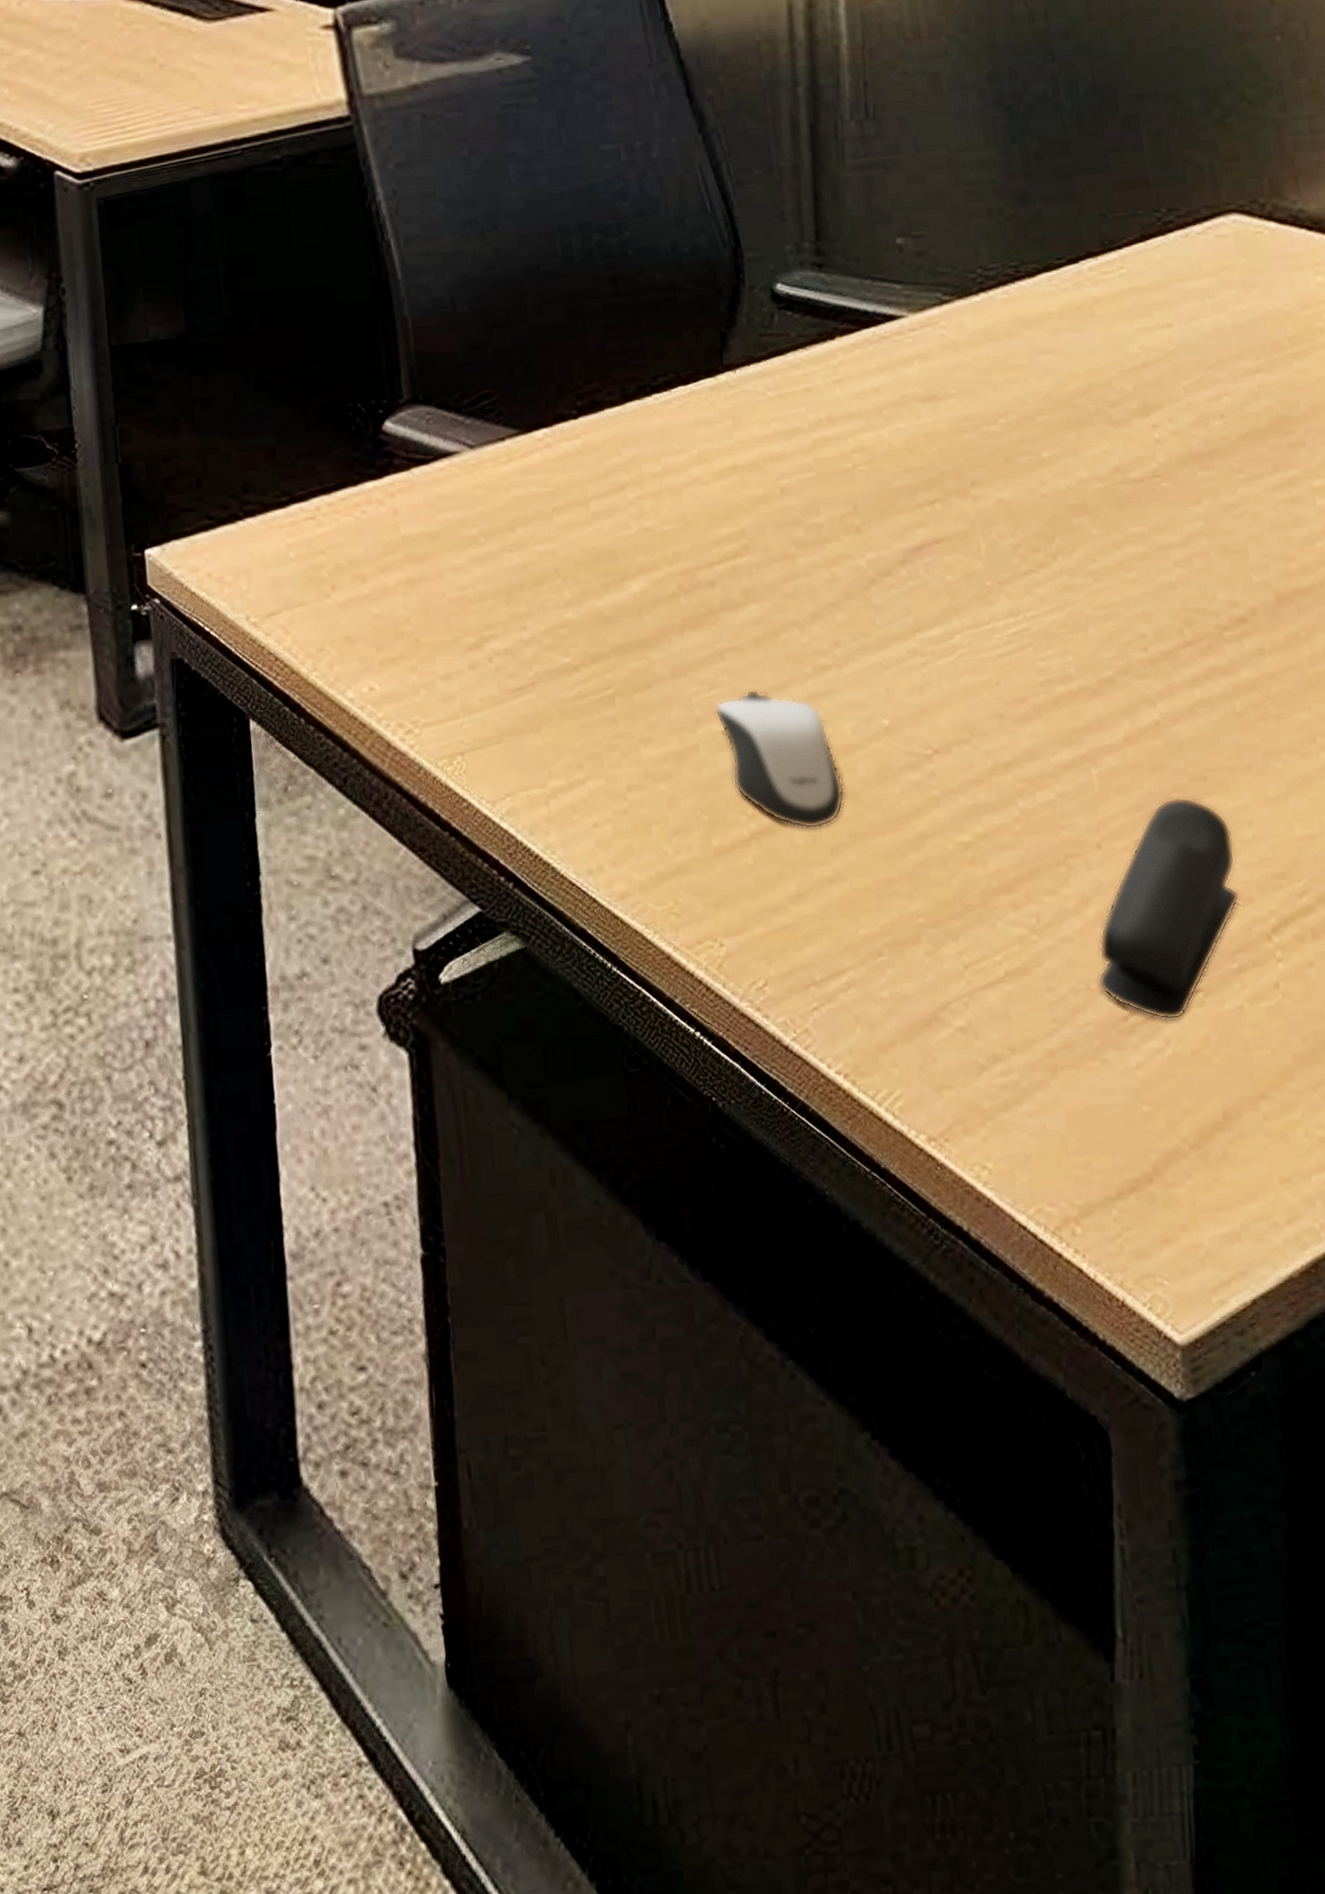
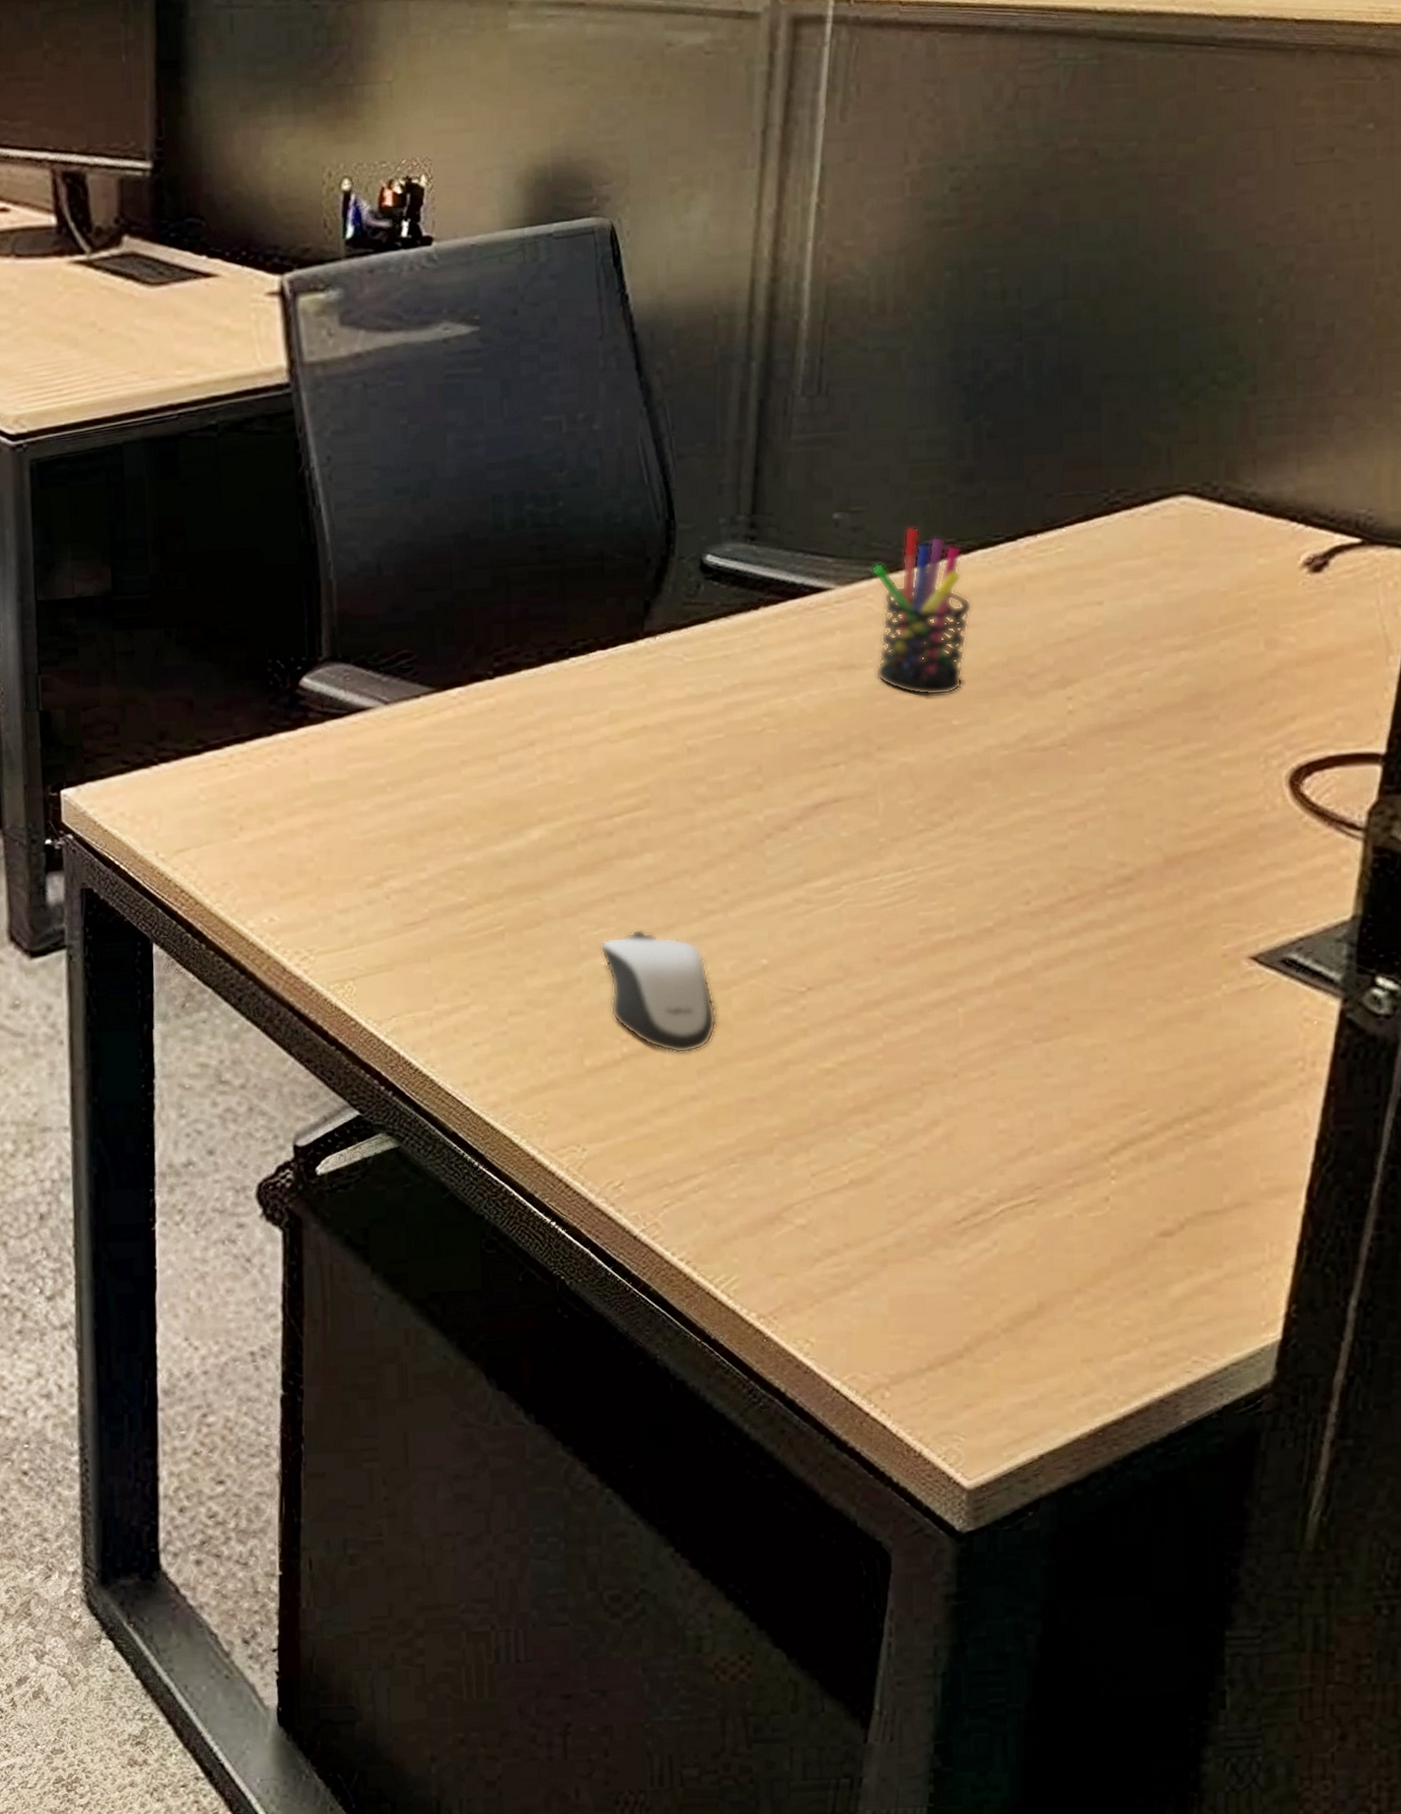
pen holder: none [941,251,1047,427] -> present [872,527,973,696]
stapler: present [1097,796,1240,1021] -> none [936,1035,1086,1226]

